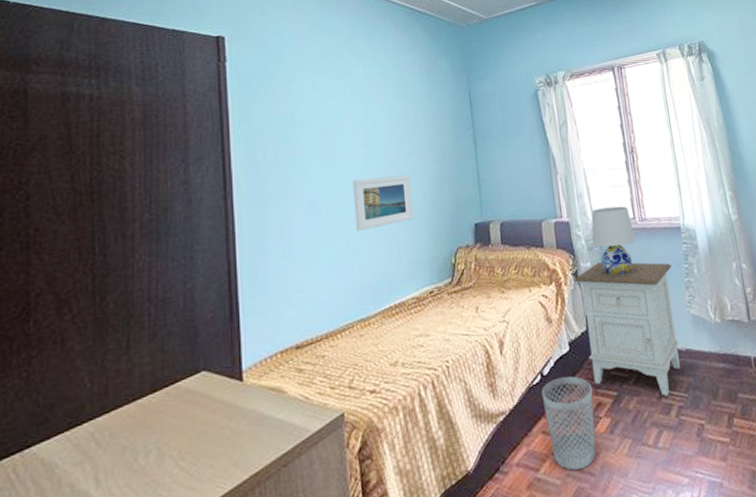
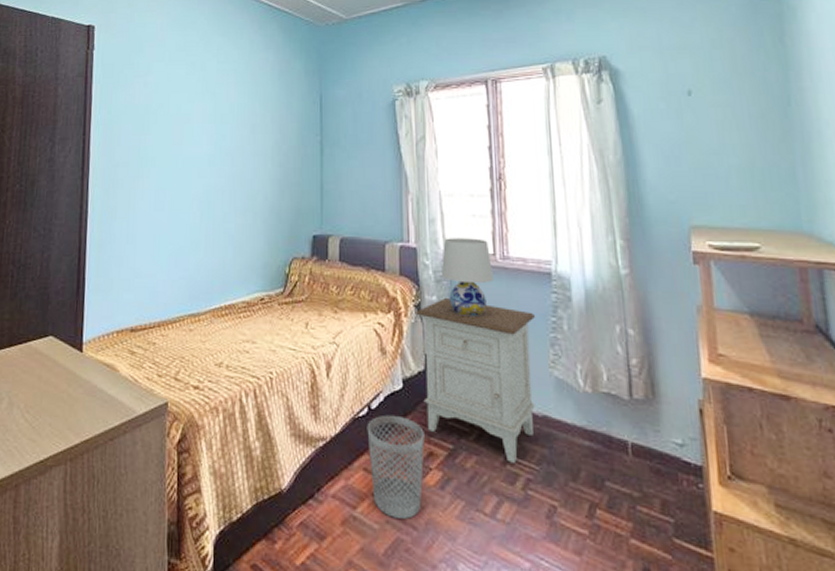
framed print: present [353,174,413,232] -> none [195,176,252,227]

